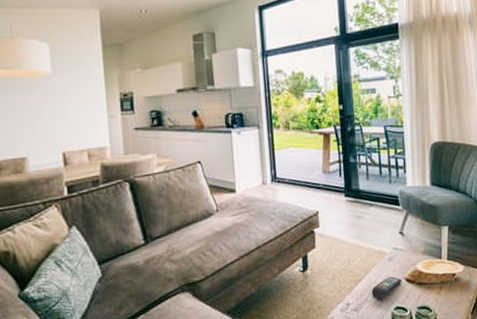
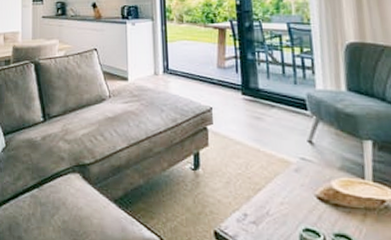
remote control: present [372,276,402,300] -> none [274,191,312,217]

